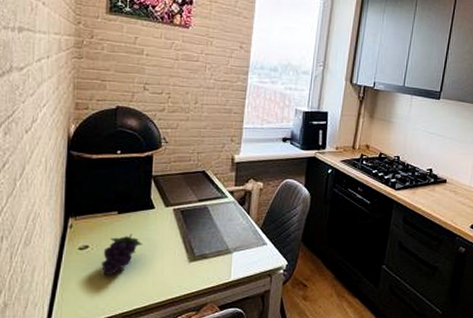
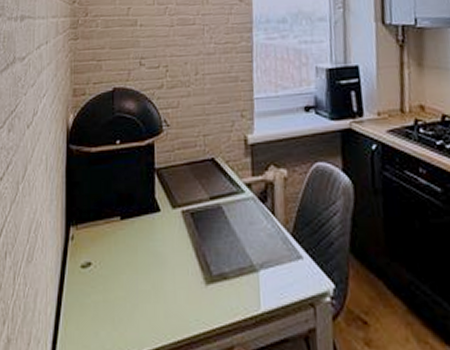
fruit: present [101,234,143,276] -> none [105,246,150,303]

